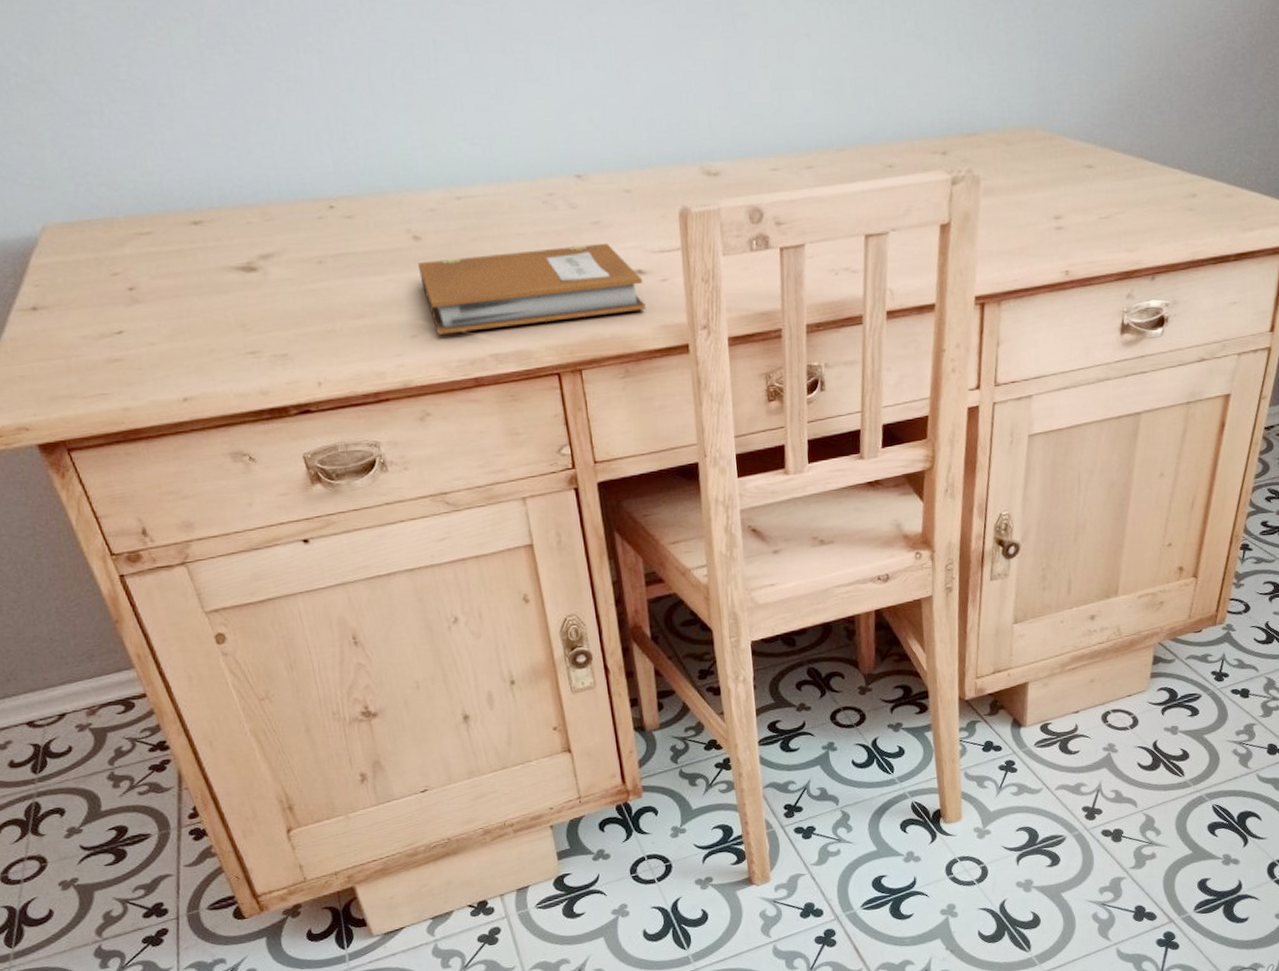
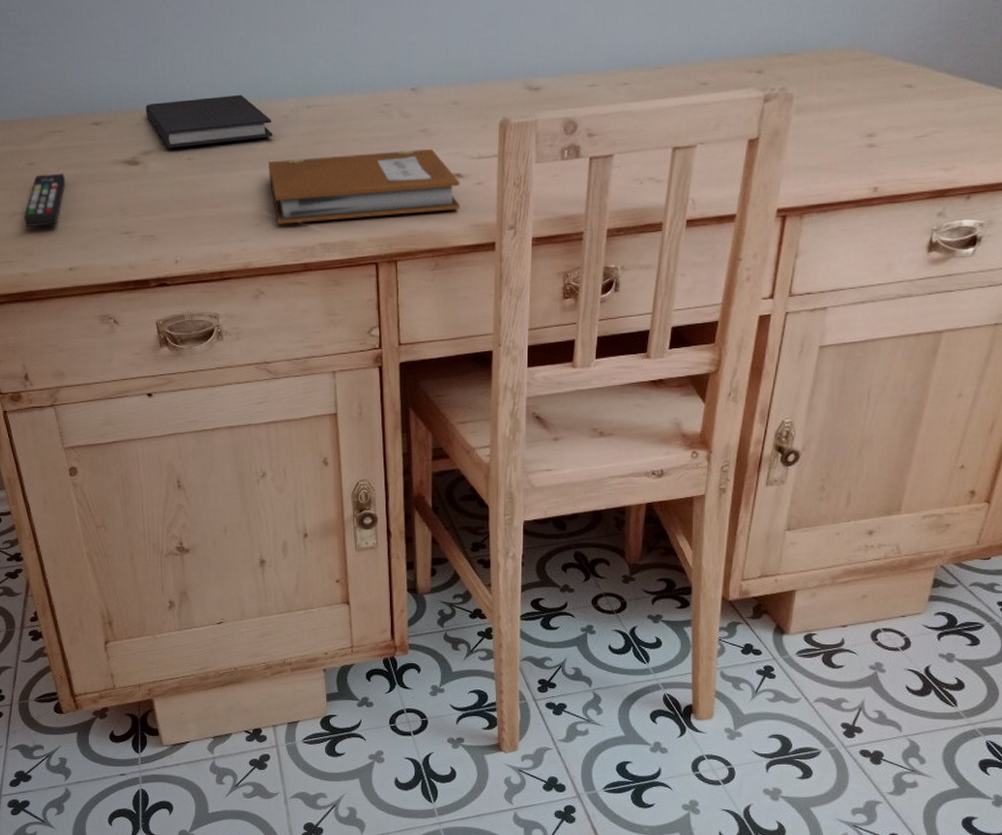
remote control: none [114,284,165,352] -> present [24,173,66,228]
diary: none [256,184,420,250] -> present [146,94,273,148]

